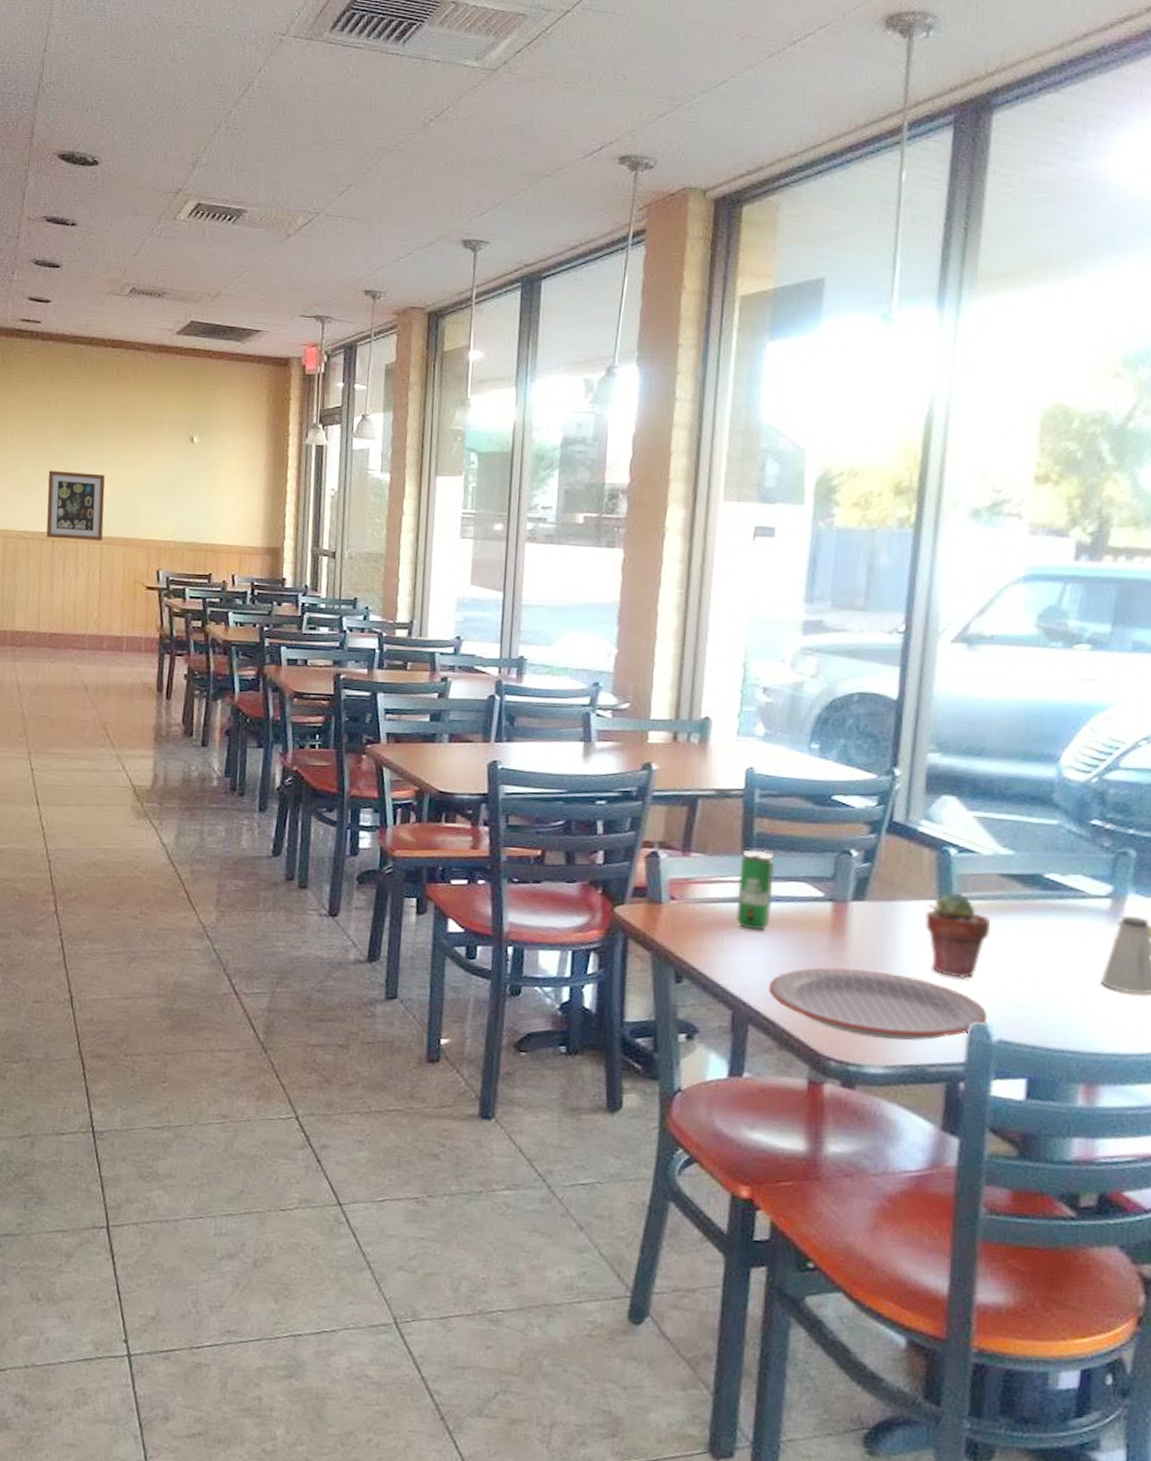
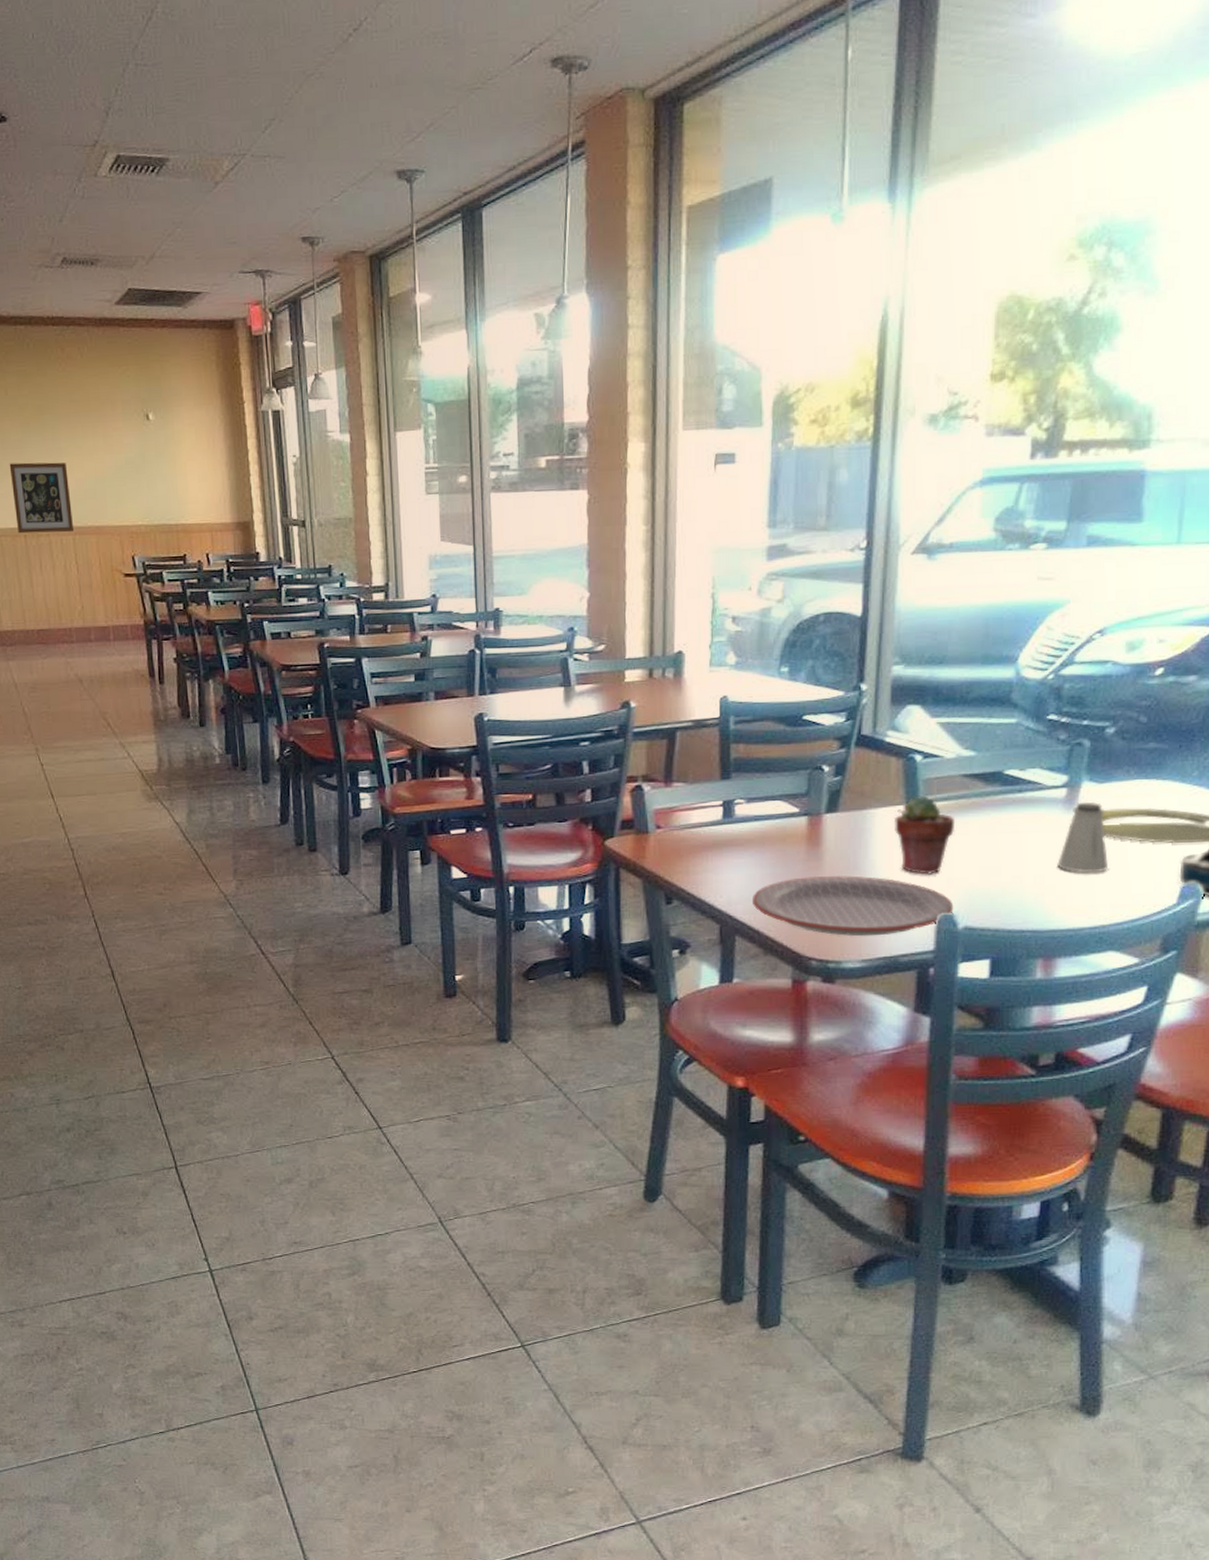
beverage can: present [736,850,775,931] -> none [718,774,753,850]

